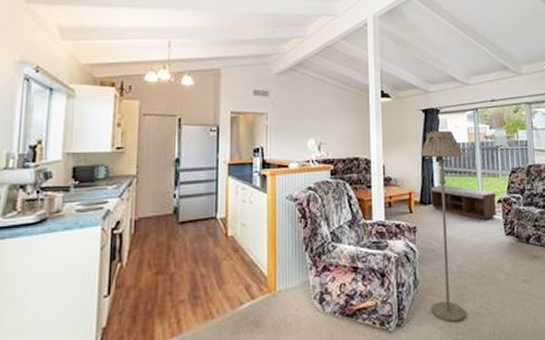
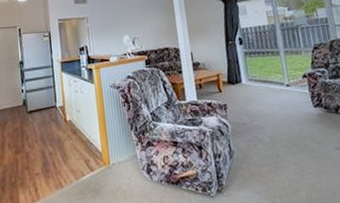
floor lamp: present [421,131,466,322] -> none [224,16,282,188]
bench: present [430,185,497,221] -> none [236,65,304,95]

